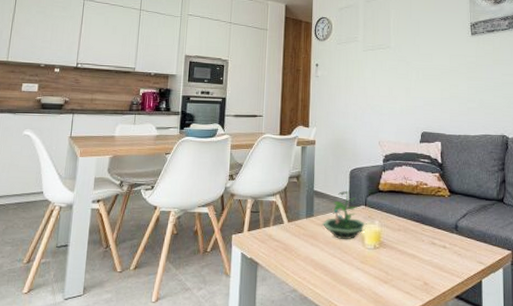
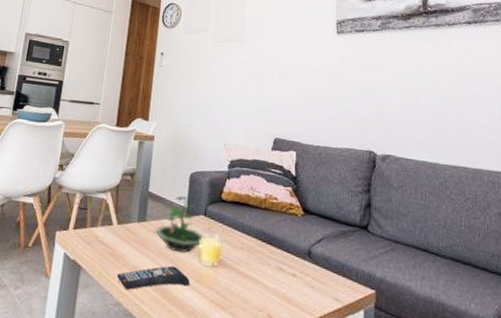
remote control: none [290,252,357,277] -> present [116,265,191,290]

